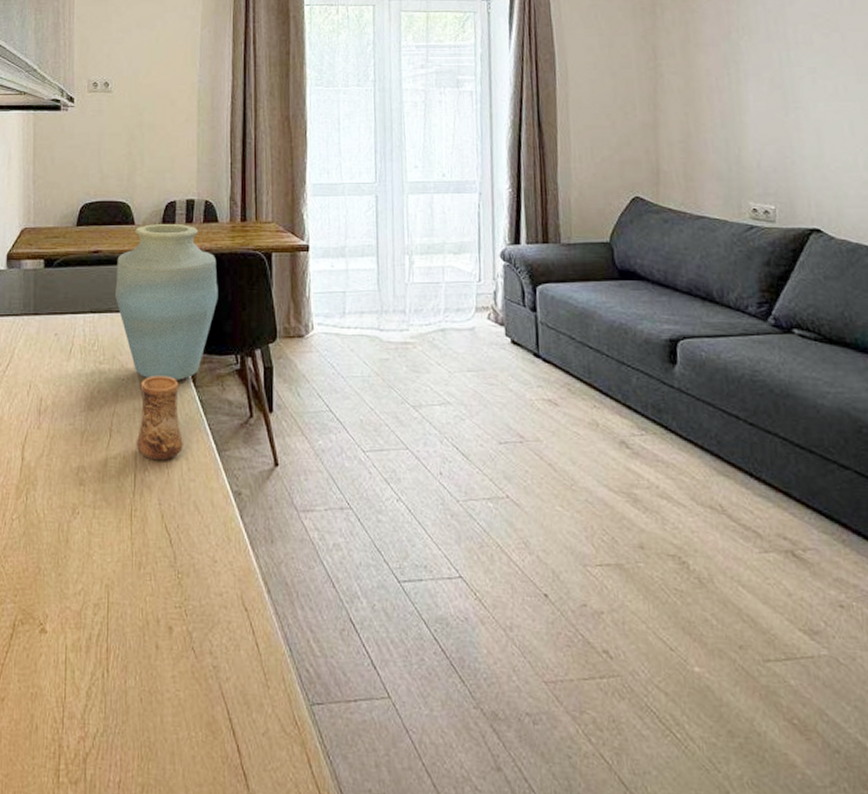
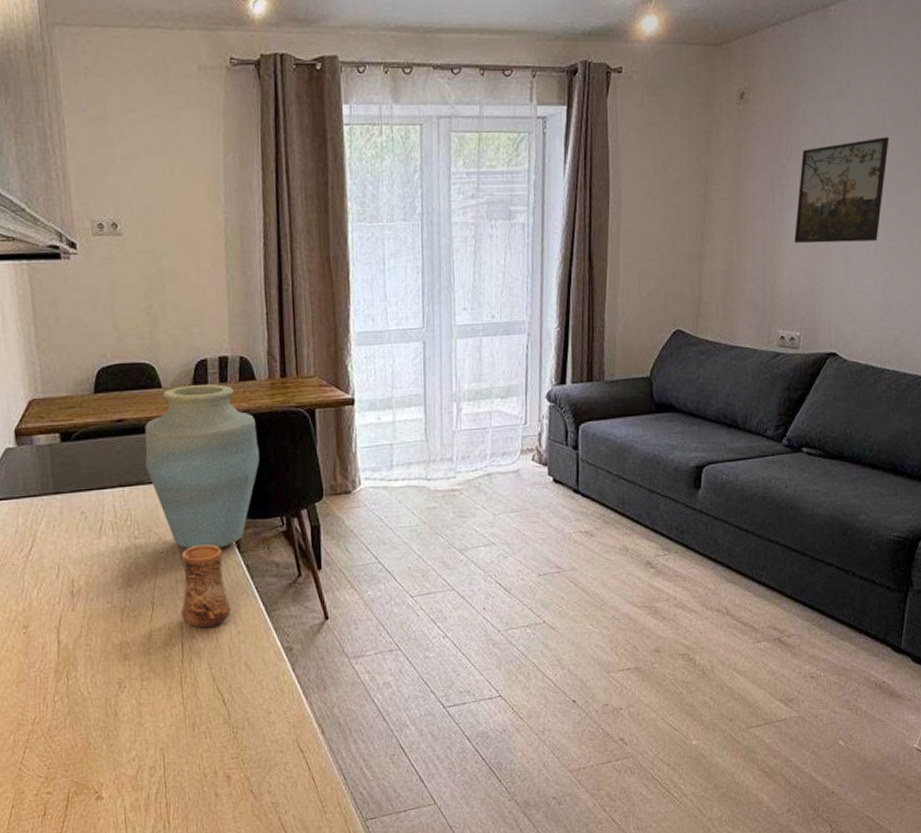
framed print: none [754,18,852,118] -> present [794,137,890,244]

